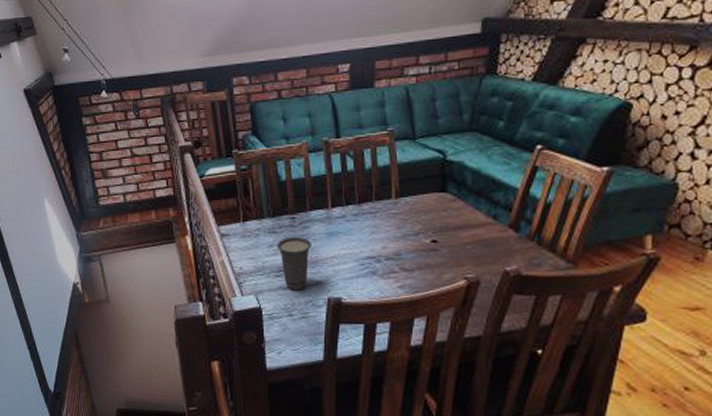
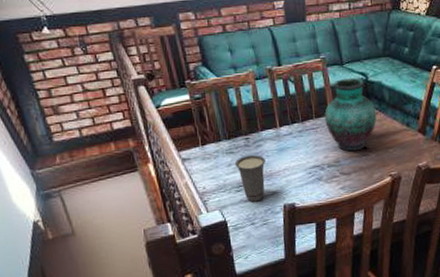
vase: none [387,155,454,244] -> present [324,77,377,152]

